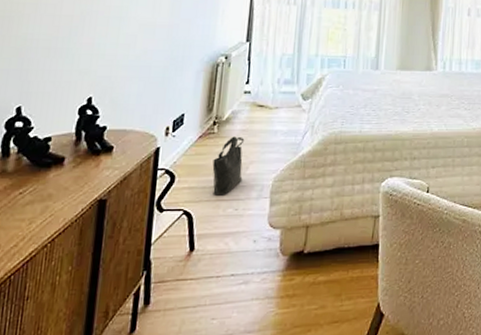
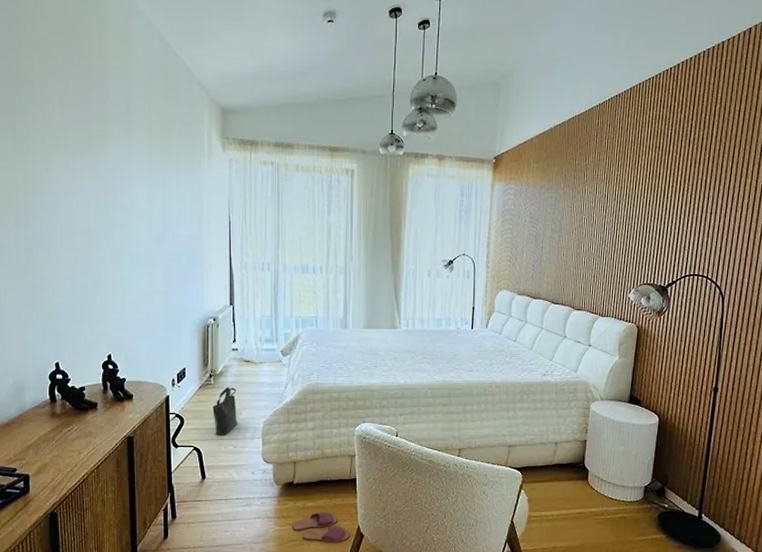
slippers: none [298,287,367,326] -> present [292,511,350,542]

